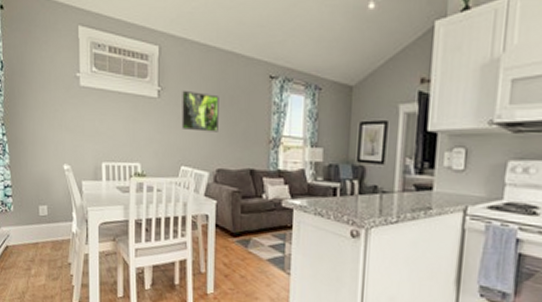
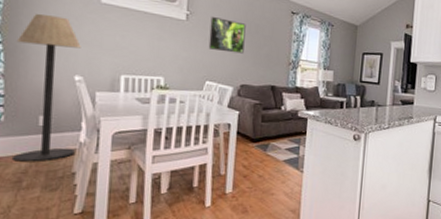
floor lamp: none [16,104,69,251] -> present [13,14,81,162]

